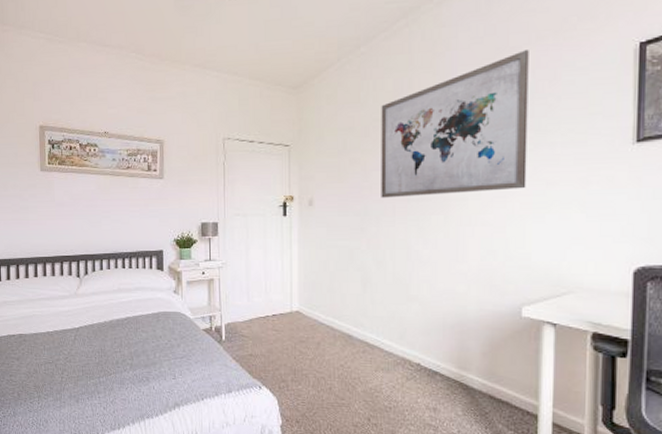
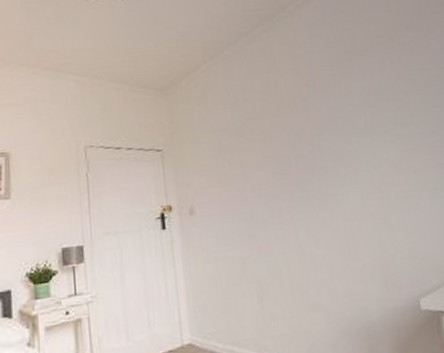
wall art: present [381,50,529,198] -> none [252,53,397,199]

